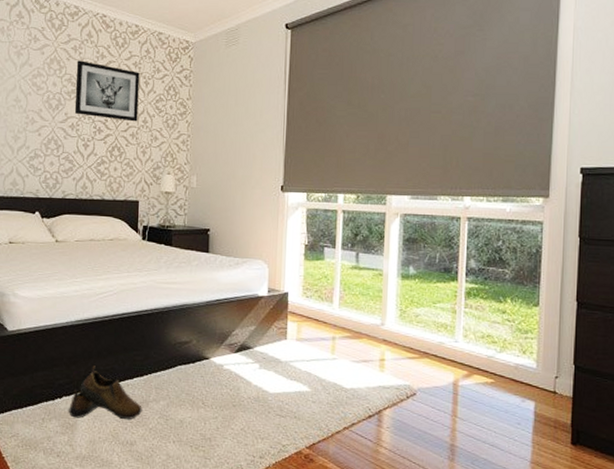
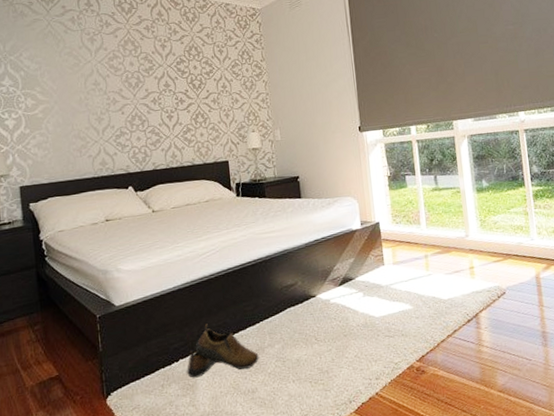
wall art: present [74,60,140,122] -> none [150,38,217,90]

